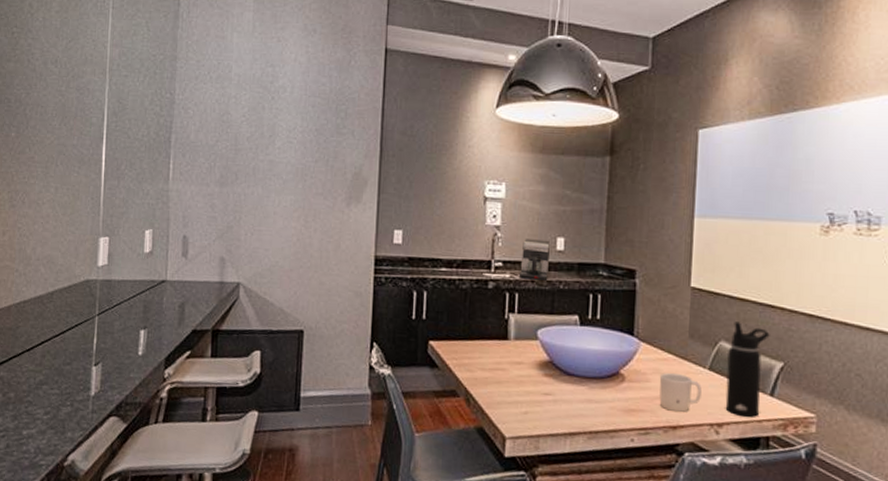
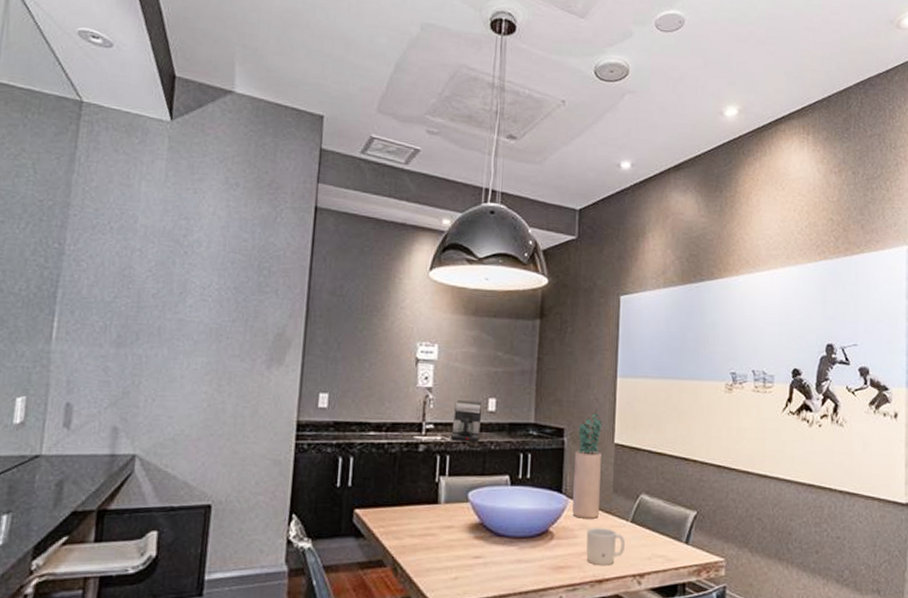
vase: none [645,250,678,364] -> present [572,409,603,519]
water bottle: present [725,322,770,418] -> none [646,475,685,566]

